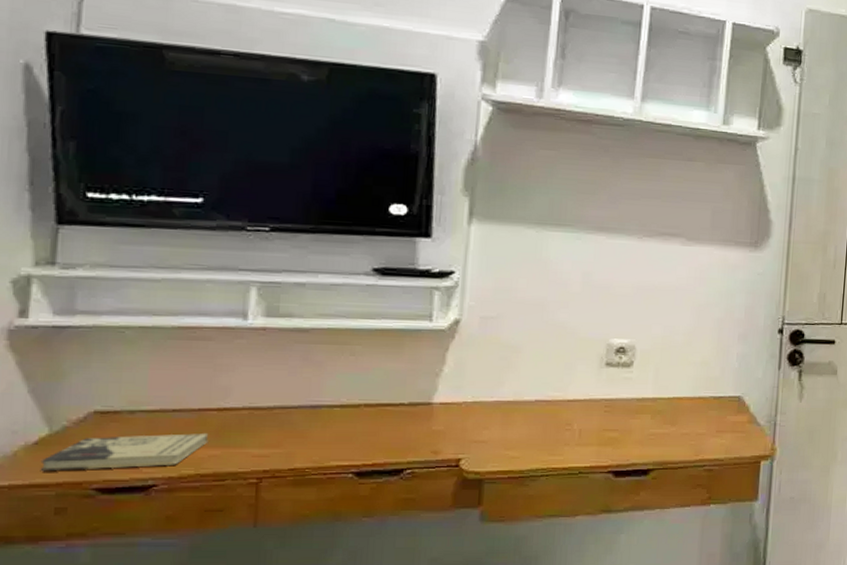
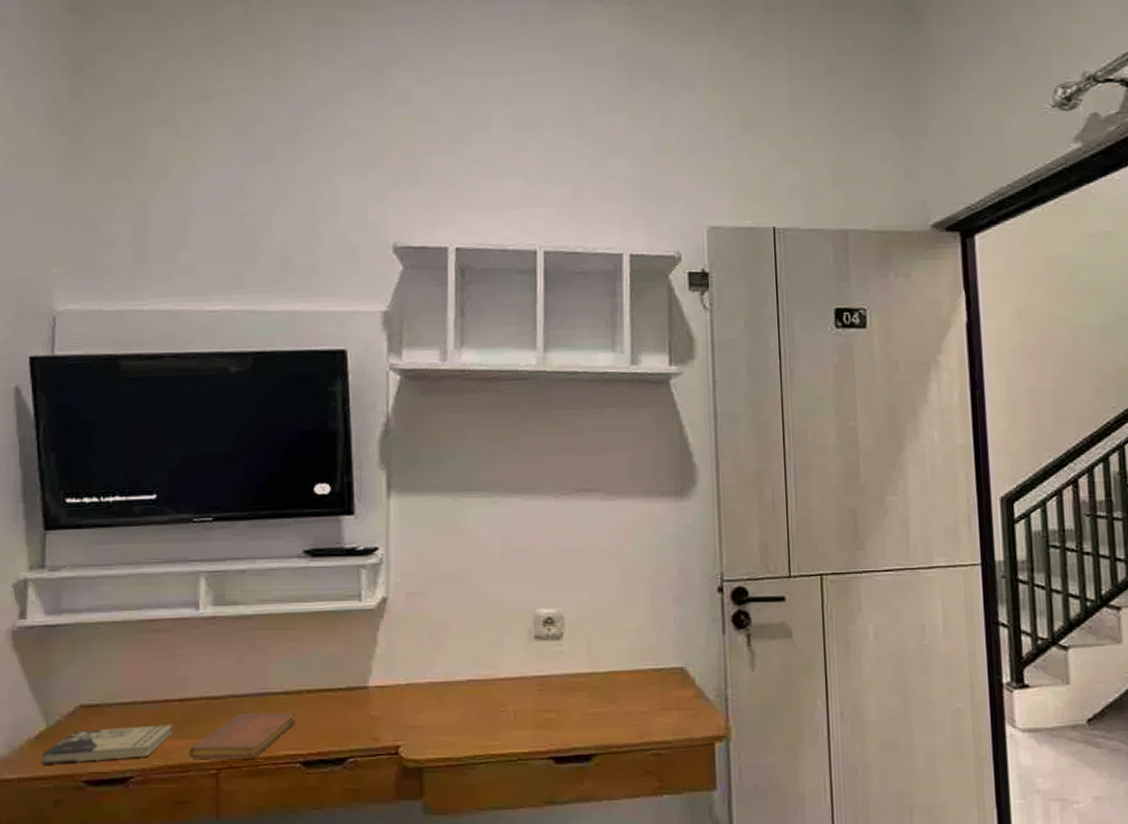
notebook: none [226,424,351,468] -> present [189,712,295,759]

